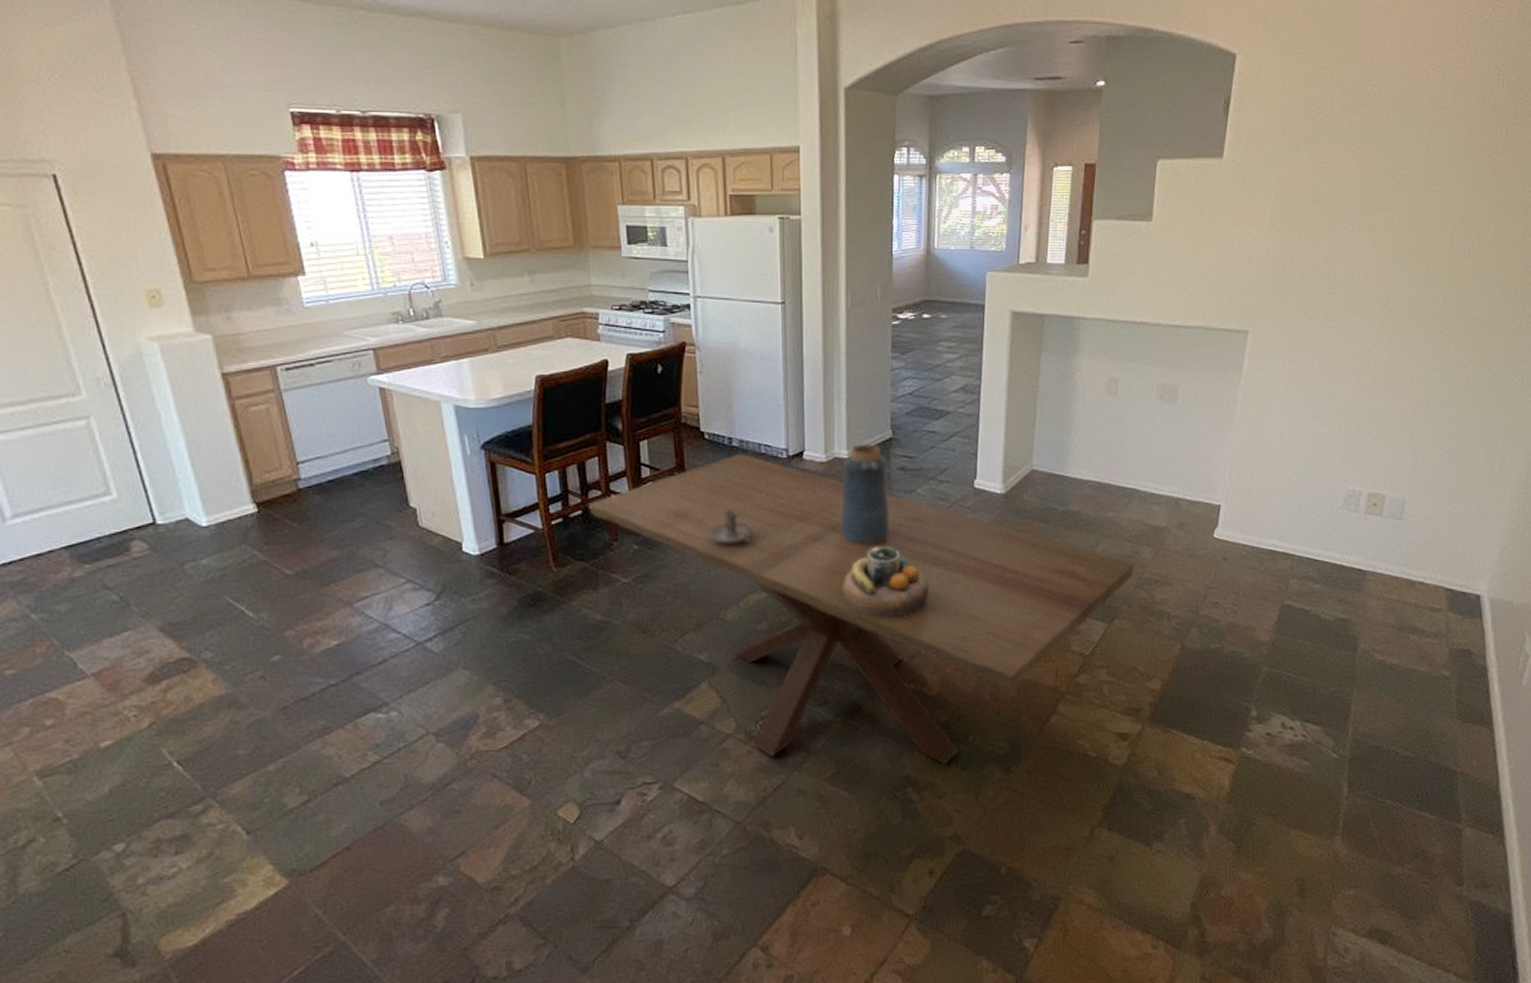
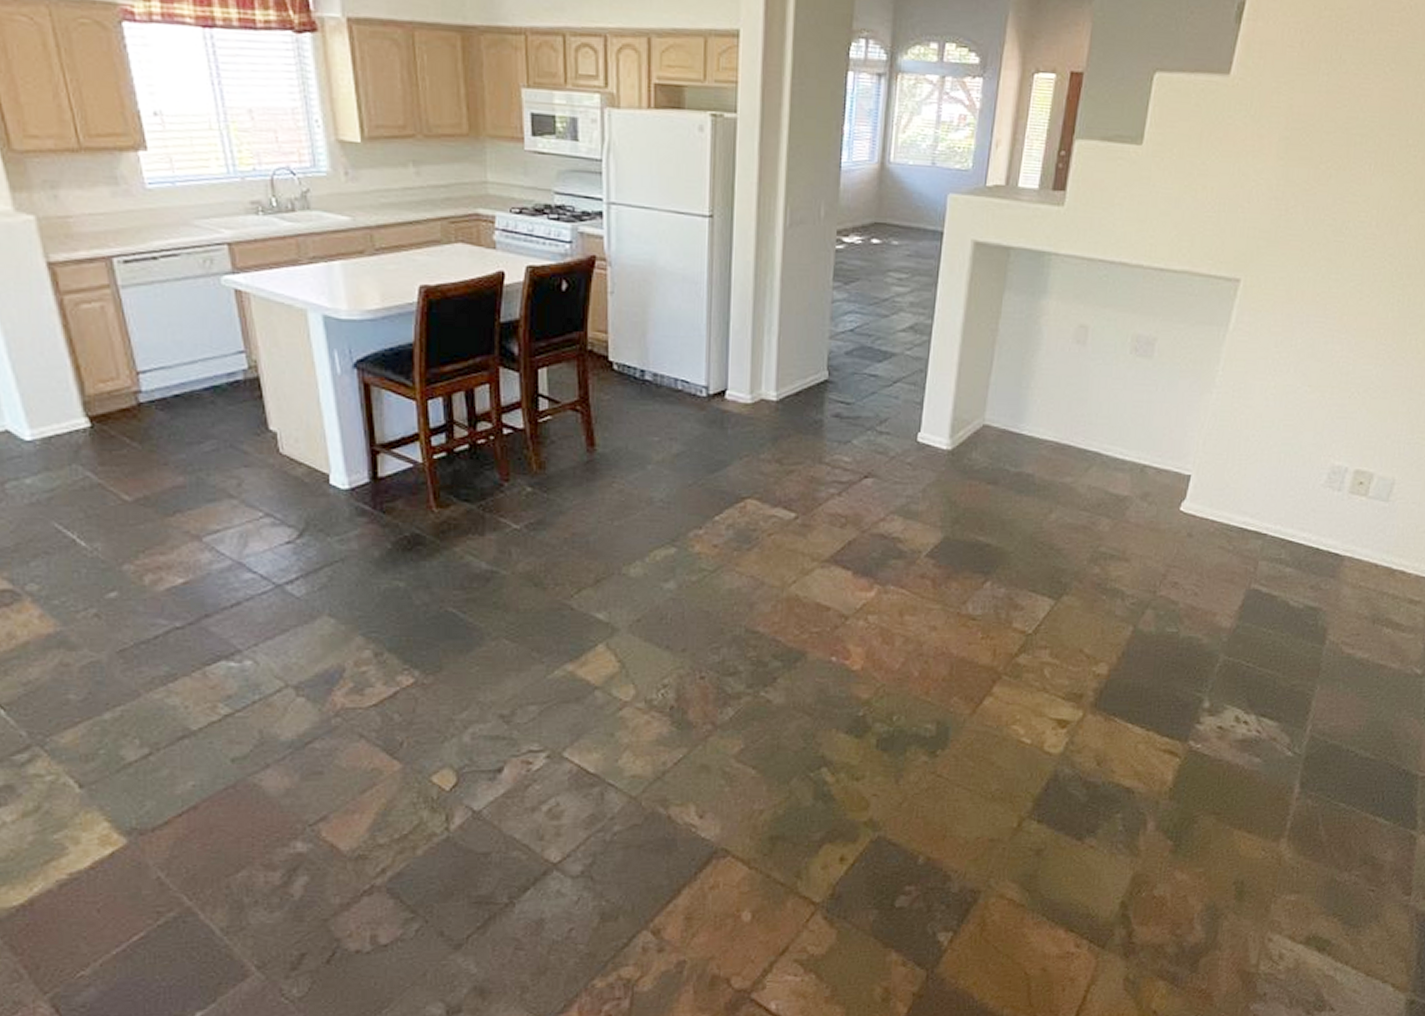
dining table: present [588,453,1134,765] -> none [476,388,1090,745]
candle holder: present [709,510,753,544] -> none [614,453,664,491]
vase: present [841,443,889,545] -> none [763,385,821,500]
decorative bowl: present [843,546,929,619] -> none [762,502,859,584]

